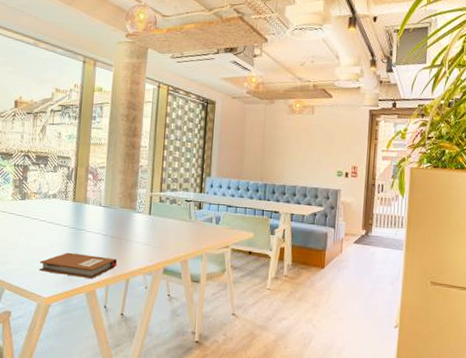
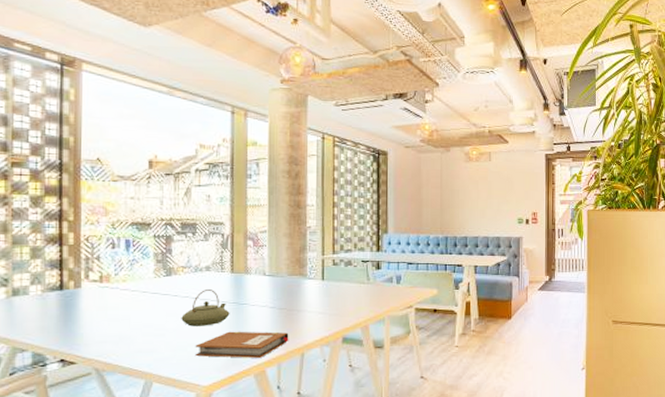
teapot: none [30,214,70,246] -> present [181,290,230,327]

